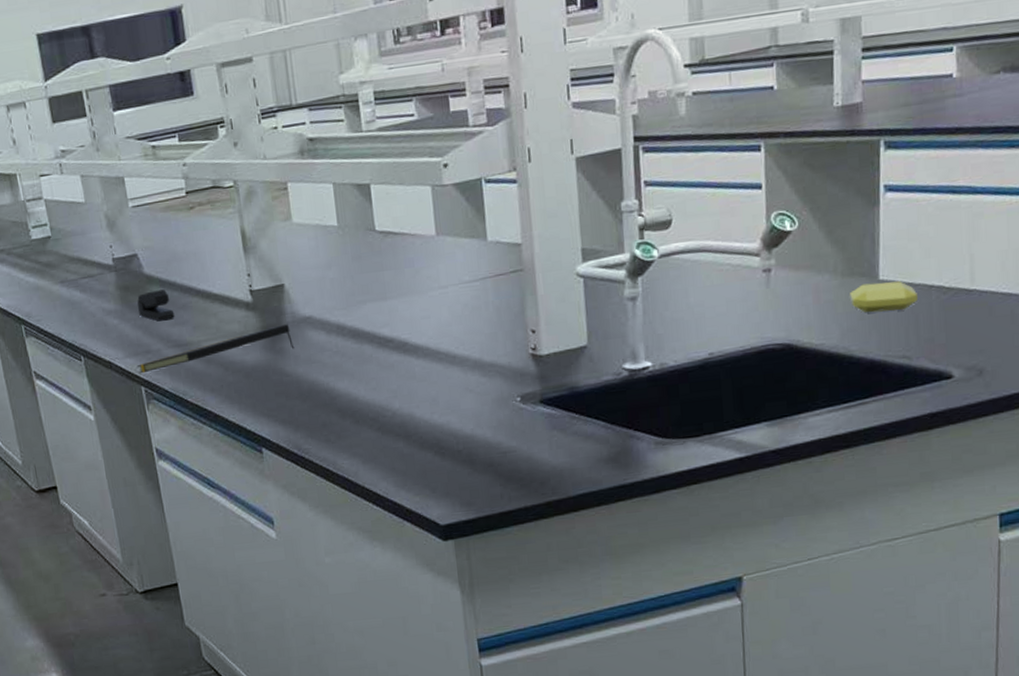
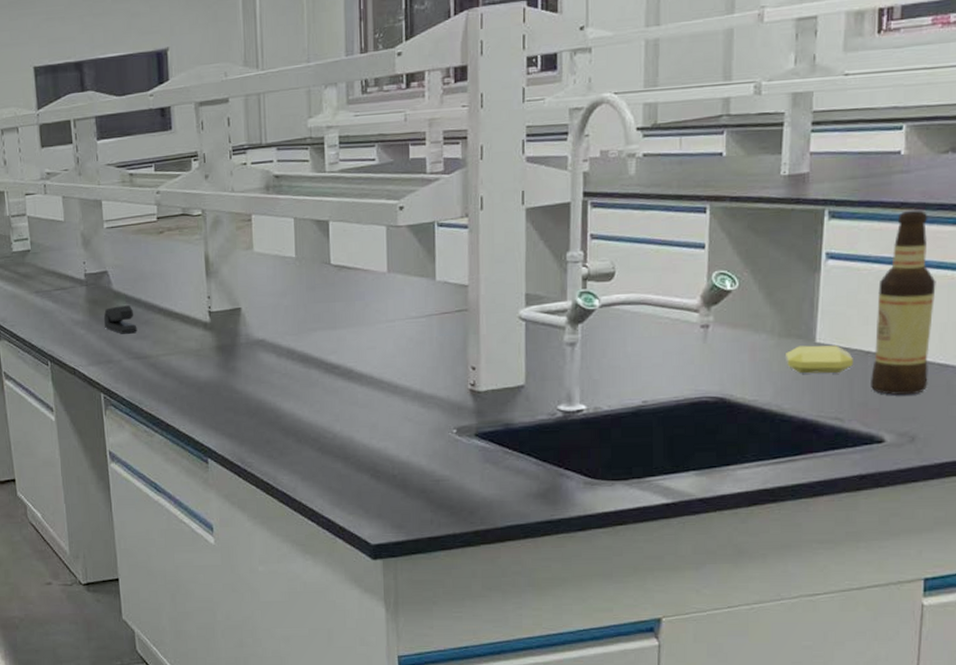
notepad: present [136,324,295,374] -> none [98,345,246,382]
bottle: none [936,135,995,329] -> present [871,210,936,395]

